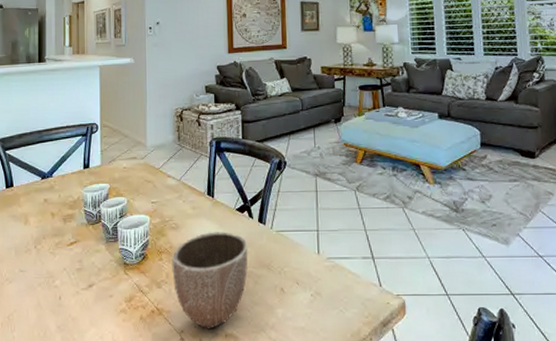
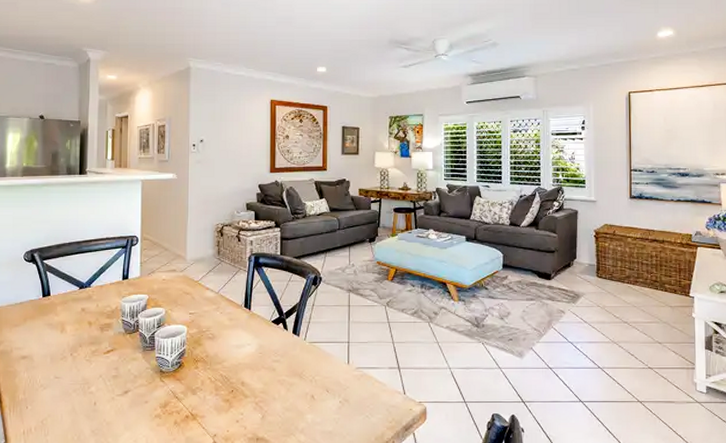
decorative bowl: present [172,232,248,330] -> none [207,342,282,434]

